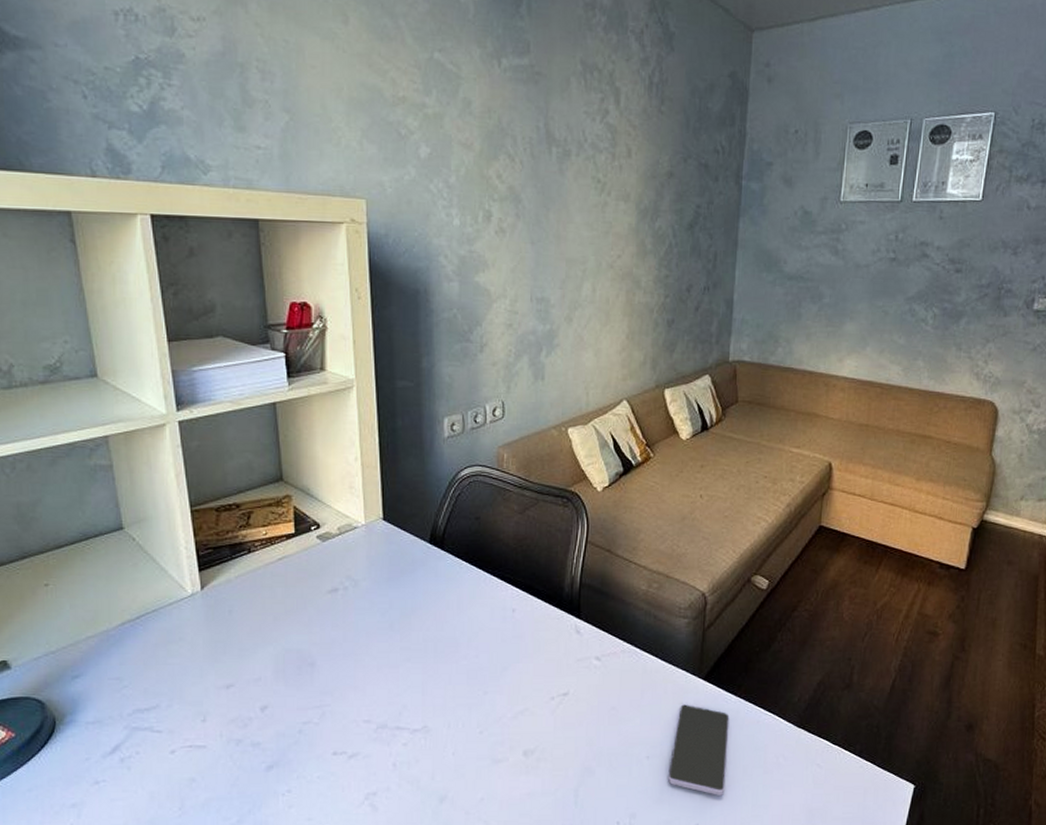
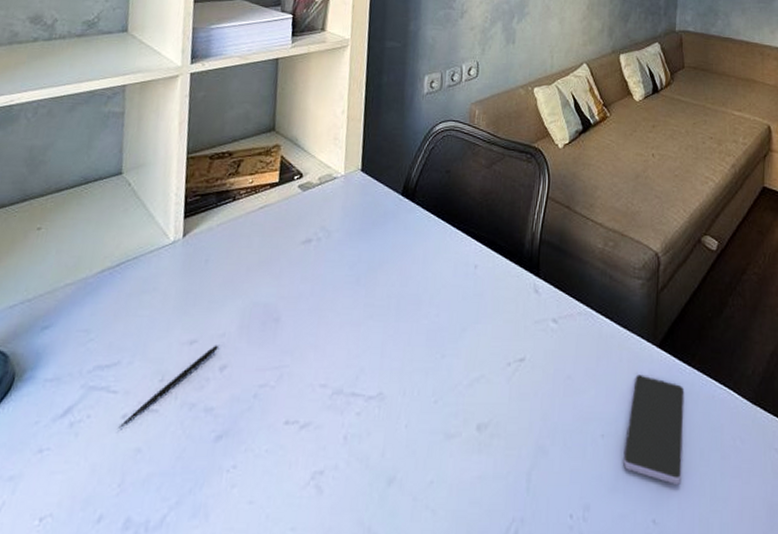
pen: none [169,688,256,762] -> present [118,345,219,428]

